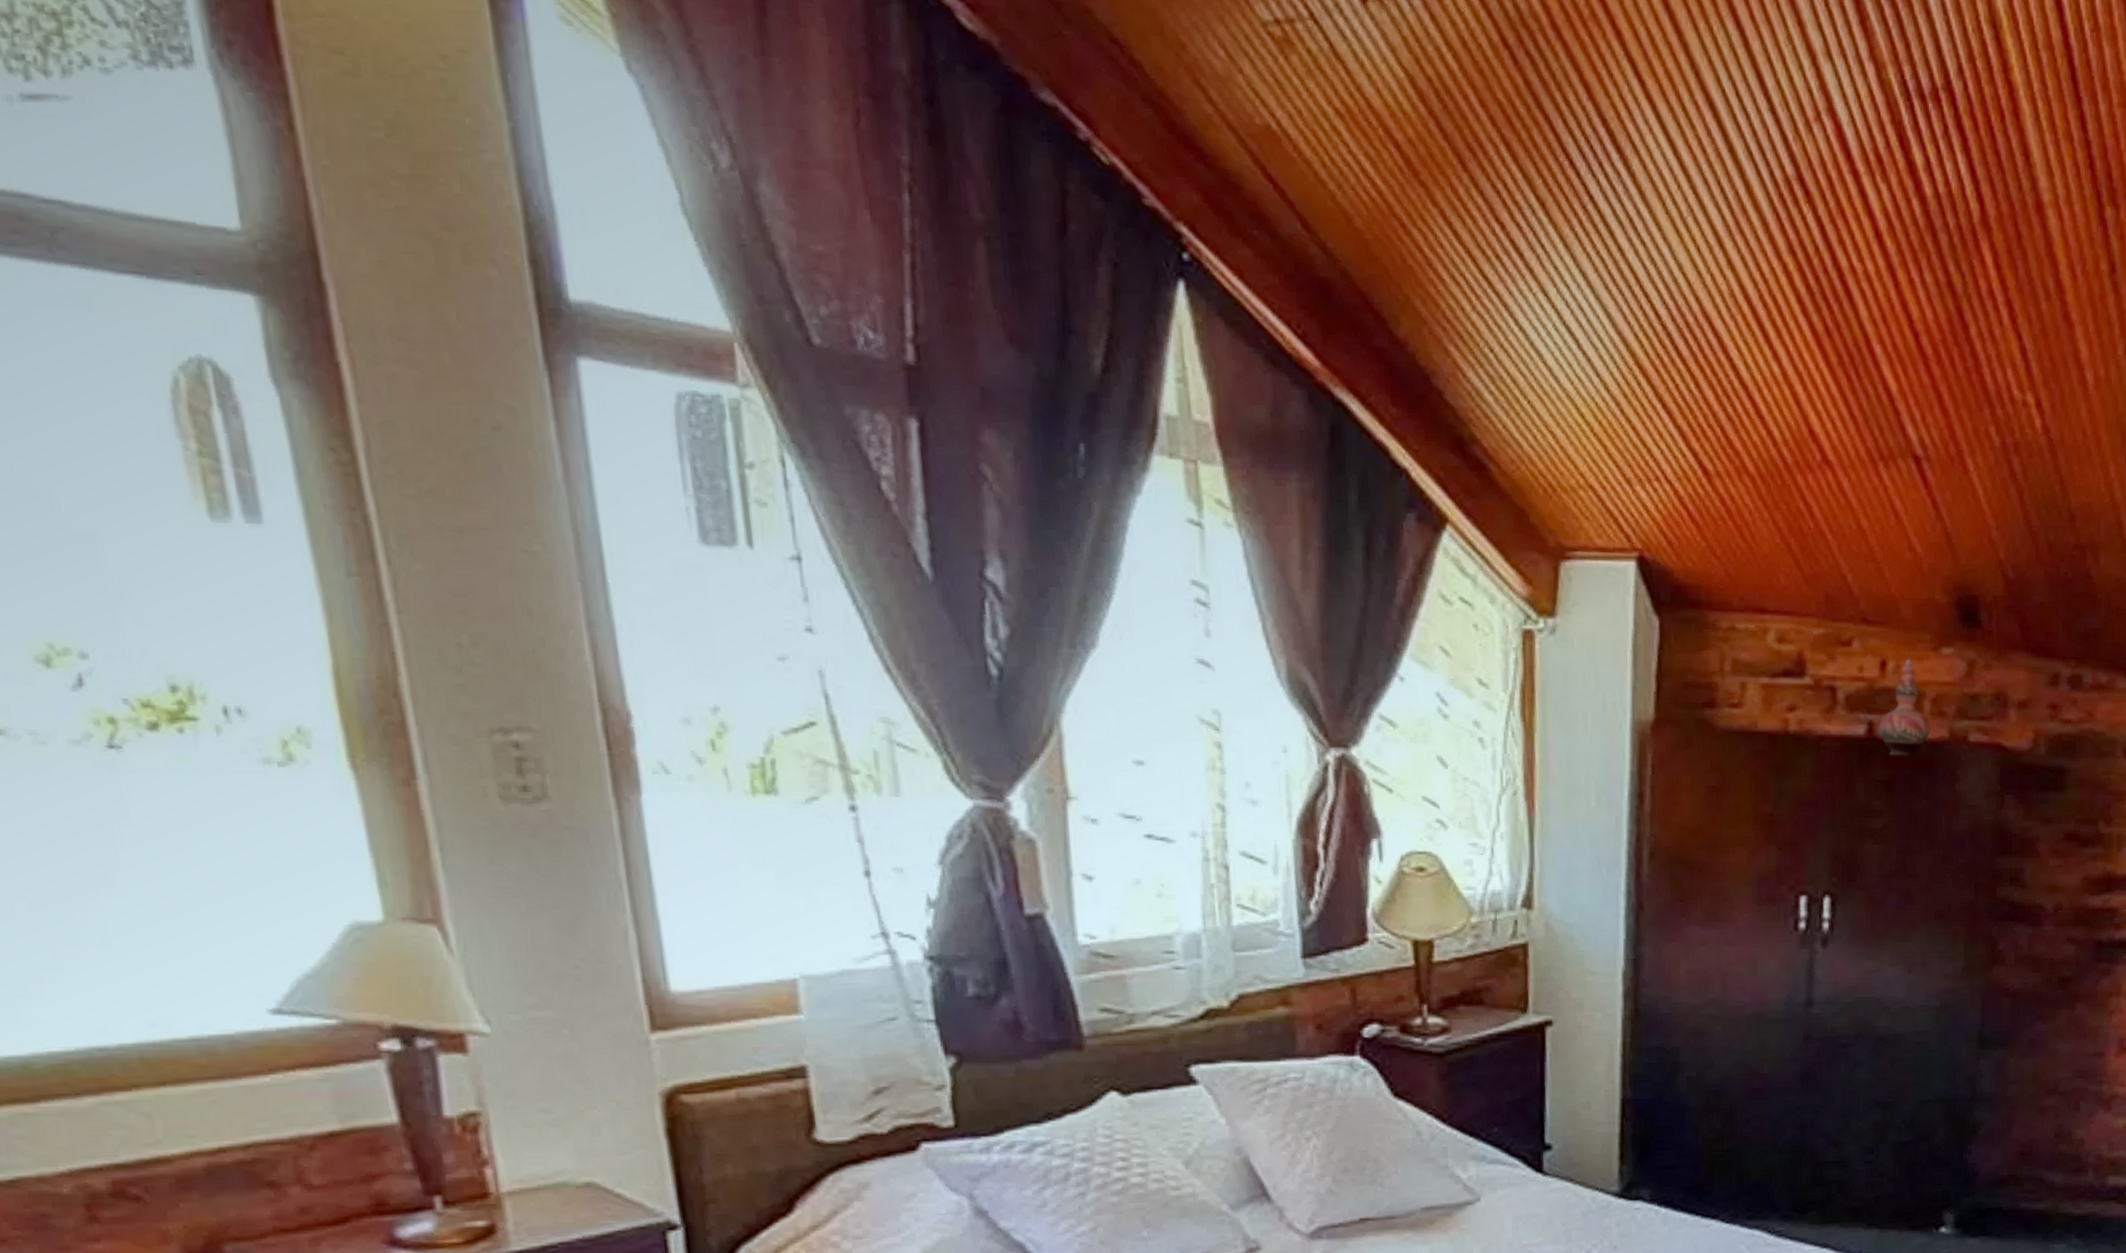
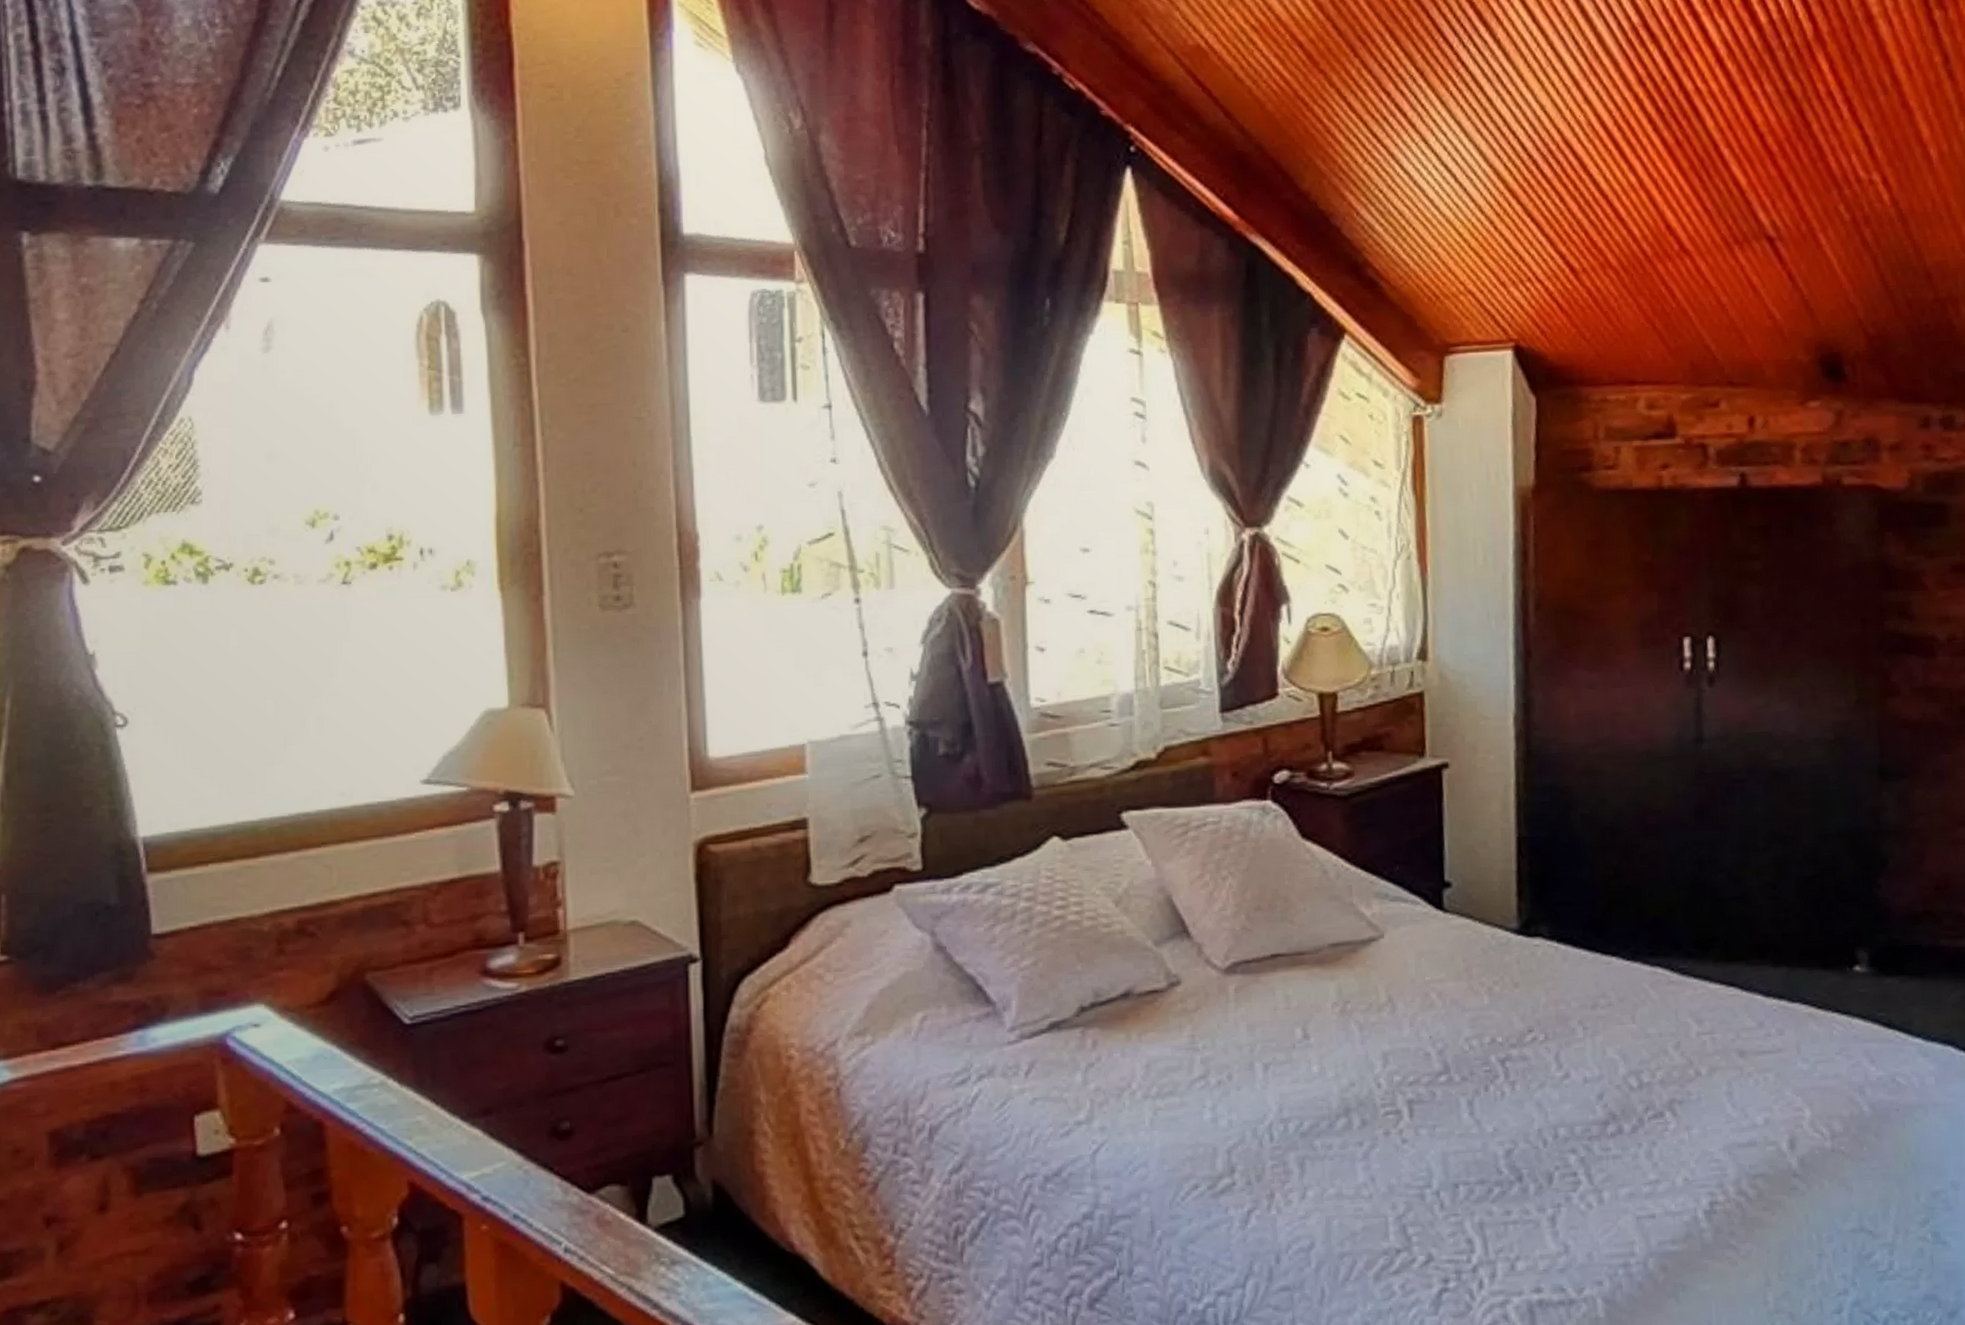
decorative vase: present [1878,658,1931,758] -> none [1751,413,1803,503]

